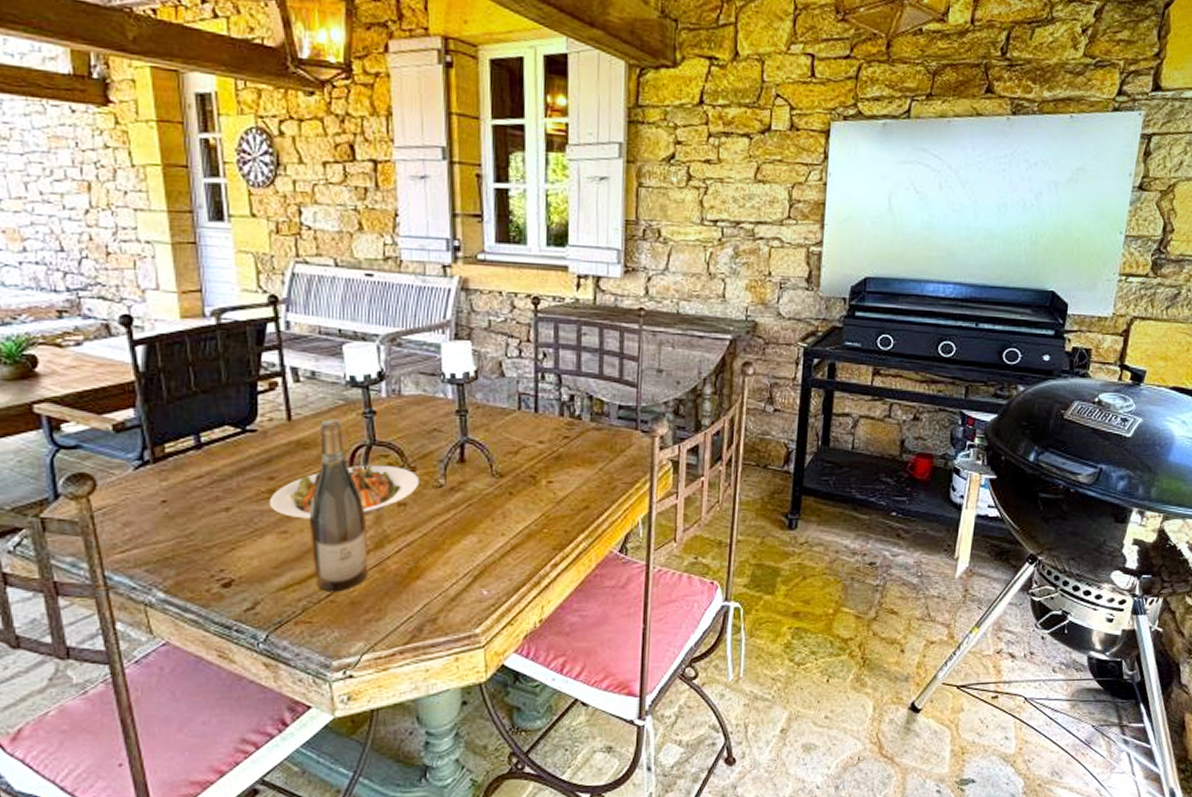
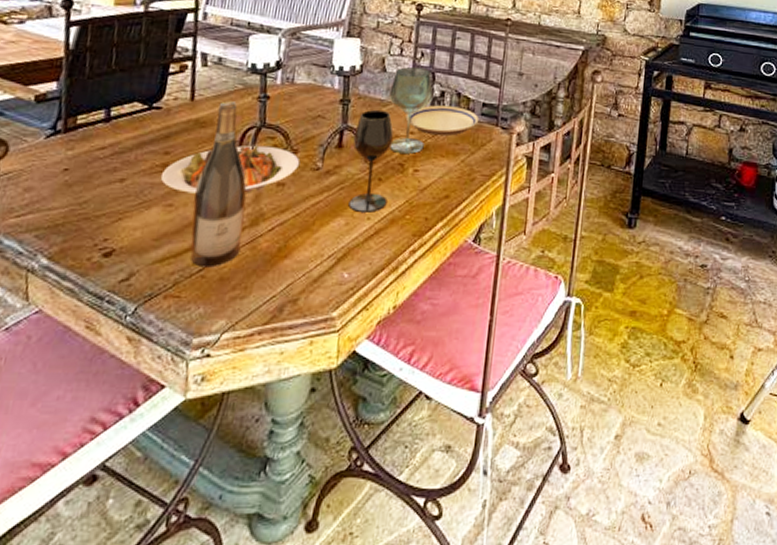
wineglass: none [476,419,521,528] -> present [348,109,393,212]
wine glass: none [511,369,561,465] -> present [389,66,434,154]
plate: none [532,410,616,443] -> present [405,105,479,136]

